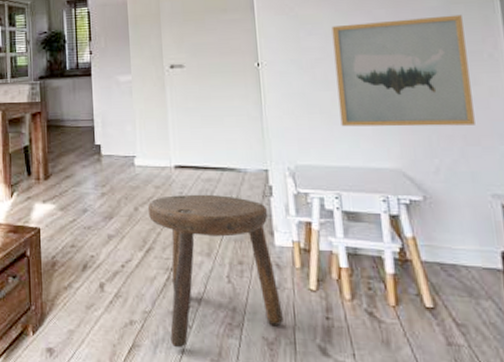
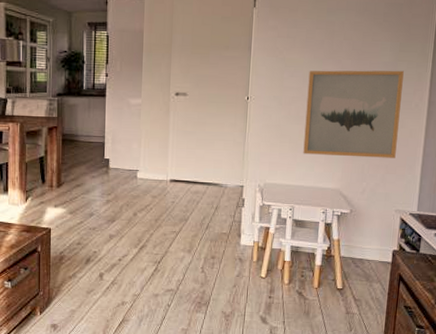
stool: present [148,194,285,348] -> none [144,203,240,321]

